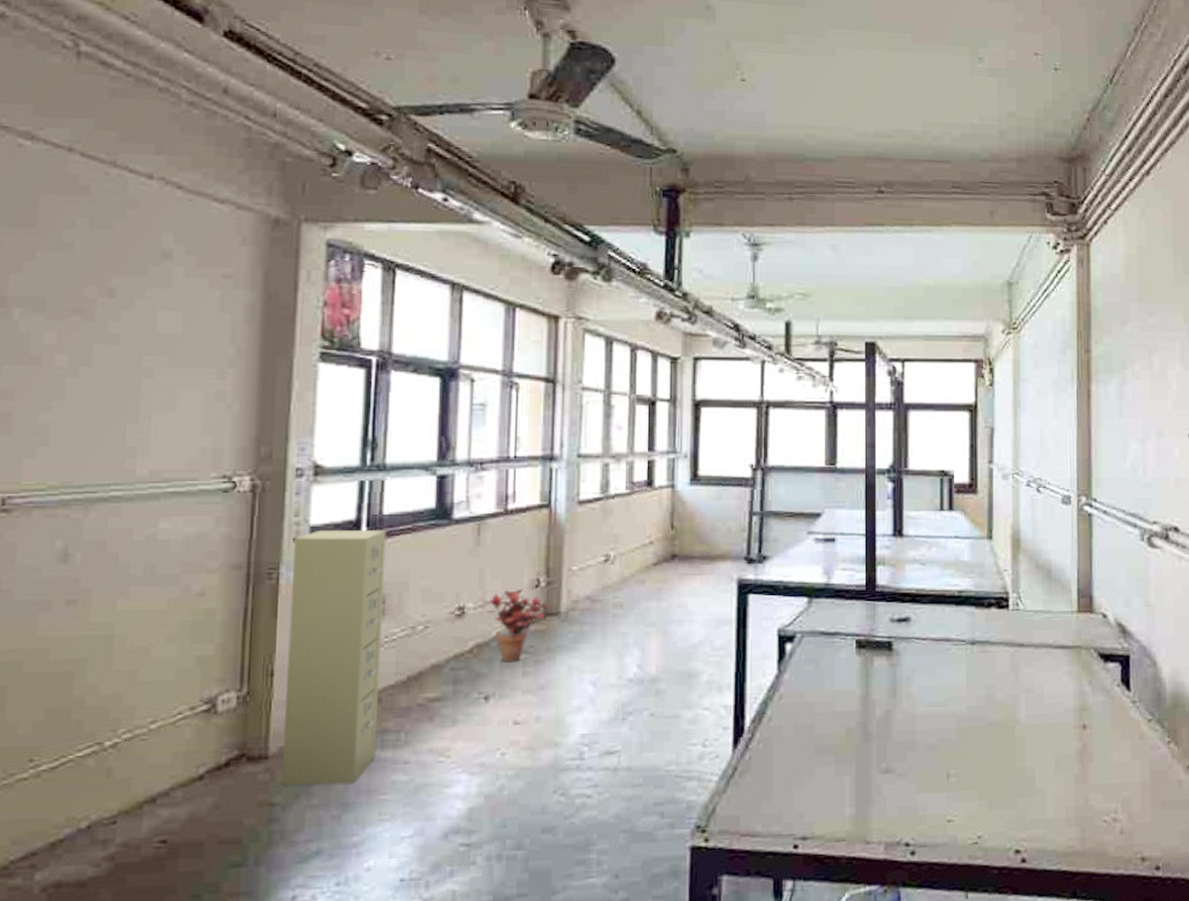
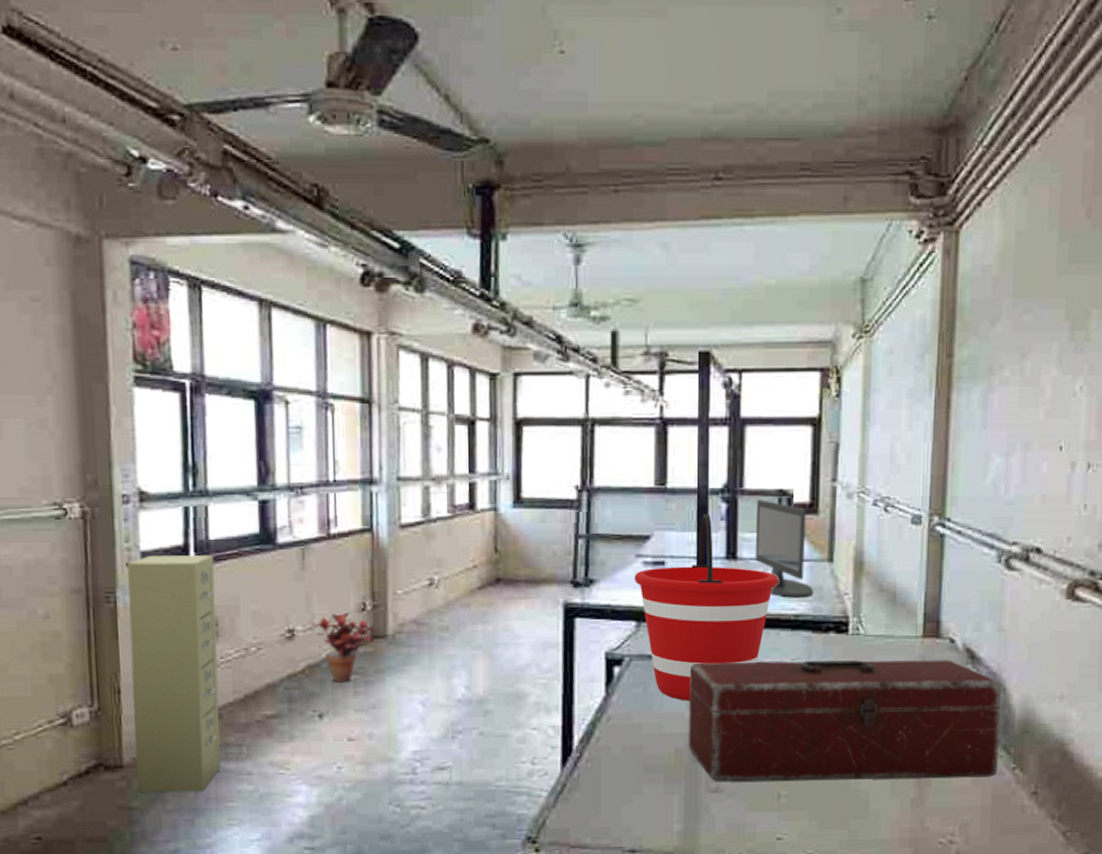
bucket: none [806,493,942,678] -> present [635,514,779,701]
toolbox: none [859,634,1154,762] -> present [689,660,1002,782]
monitor: none [920,480,975,574] -> present [755,500,813,598]

